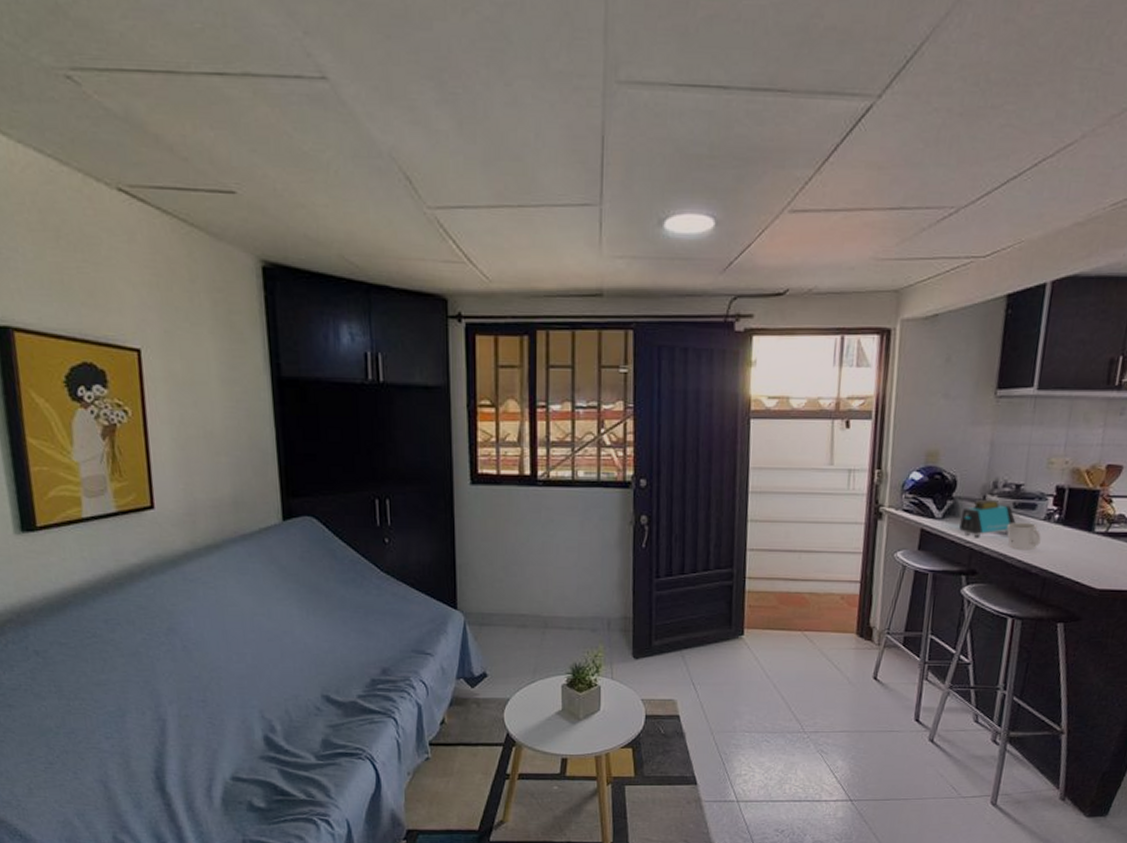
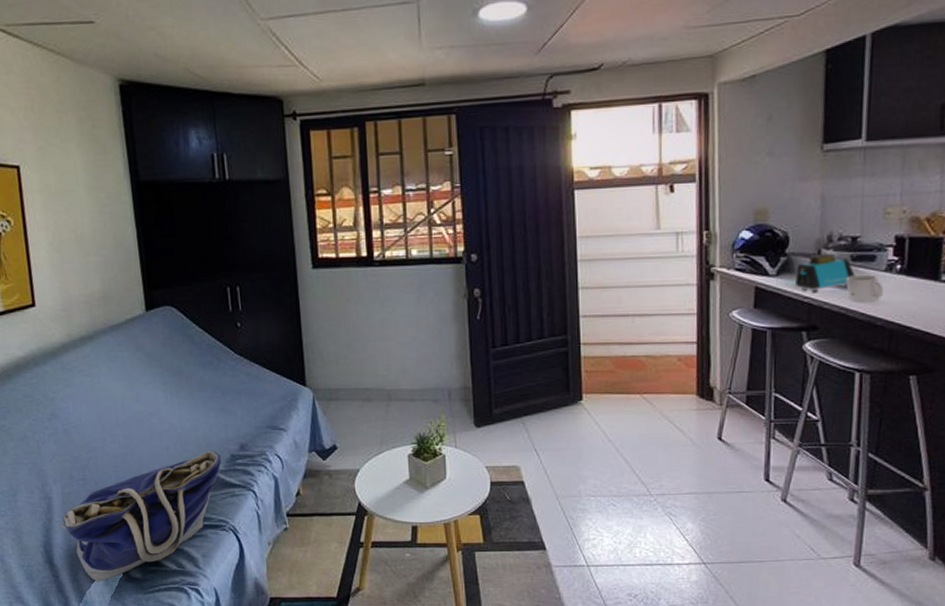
tote bag: none [174,673,361,812] -> present [59,450,222,582]

